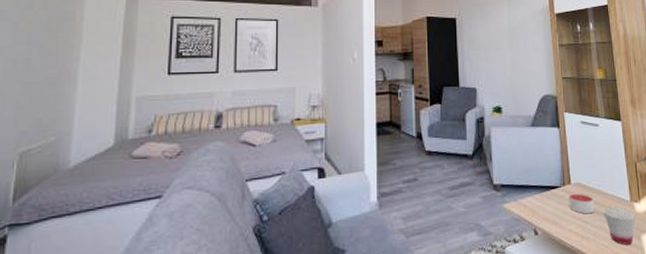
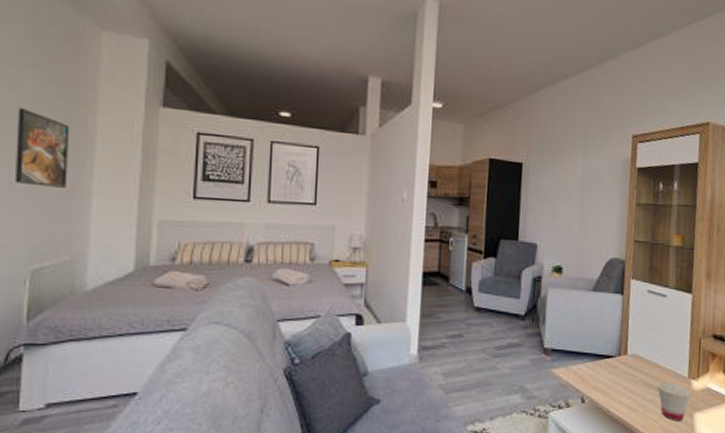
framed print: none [8,8,60,76] -> present [14,107,70,188]
candle: present [569,193,594,214] -> none [622,364,649,387]

